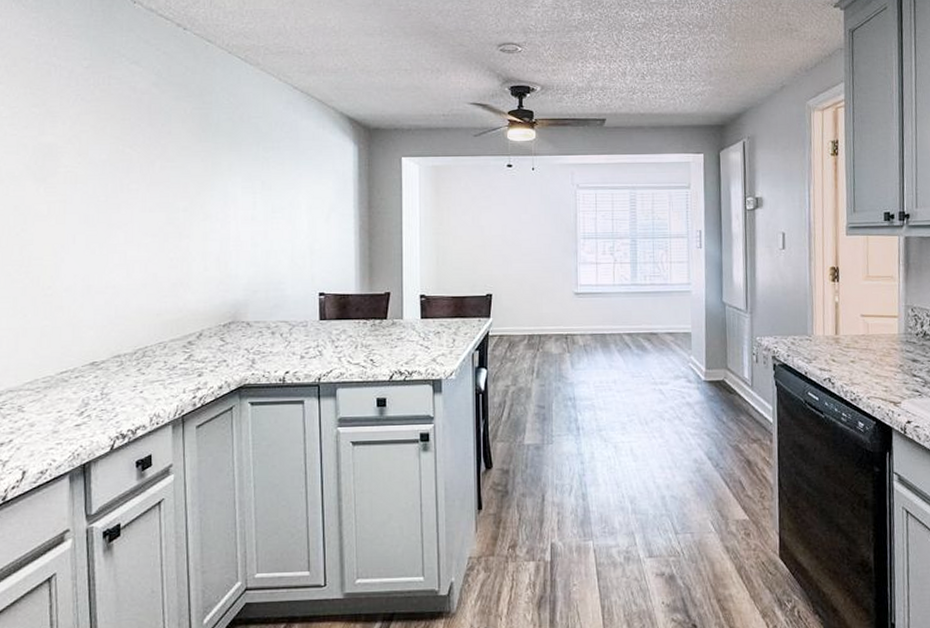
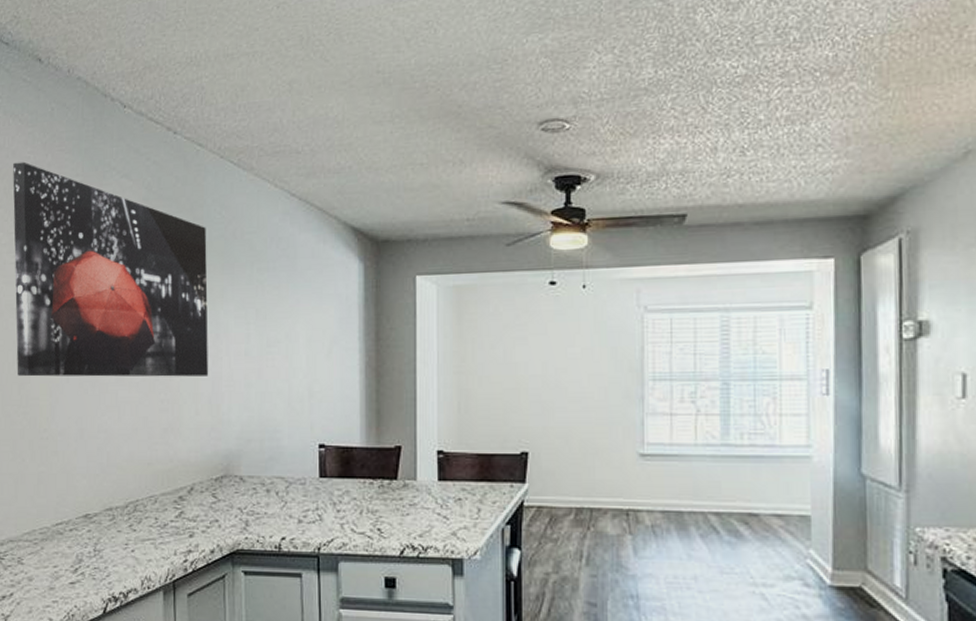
wall art: none [15,43,218,239] -> present [13,161,209,377]

